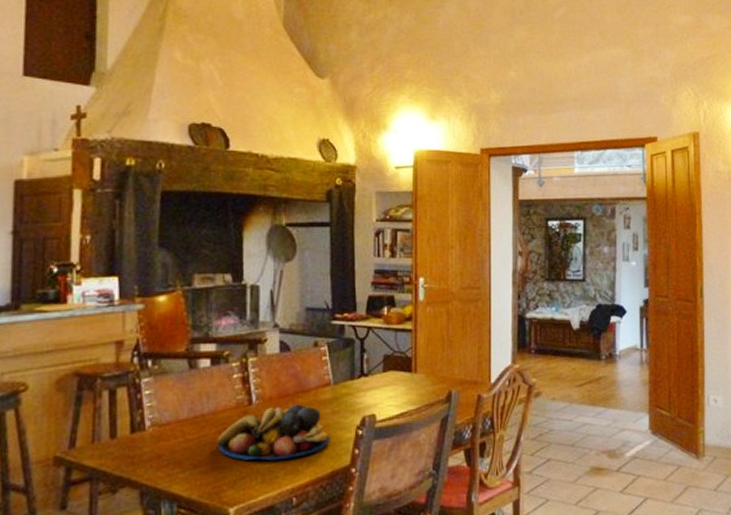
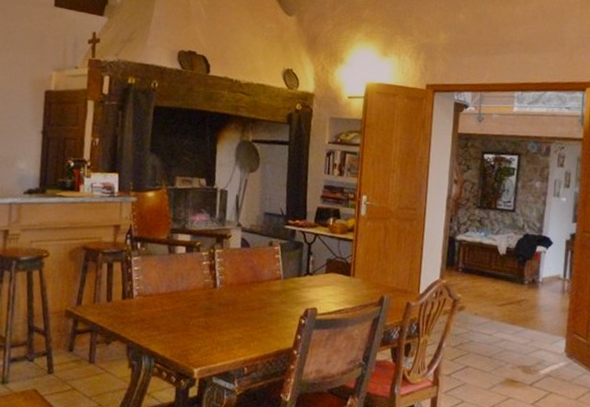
fruit bowl: present [217,404,330,461] -> none [187,291,278,336]

